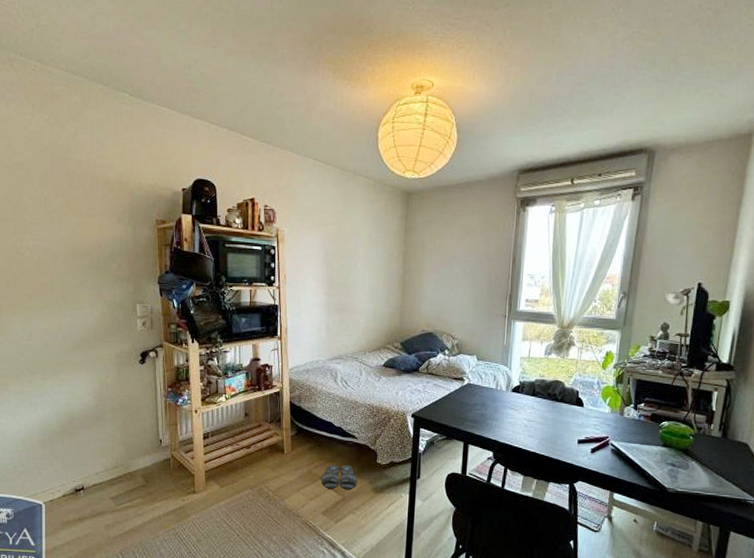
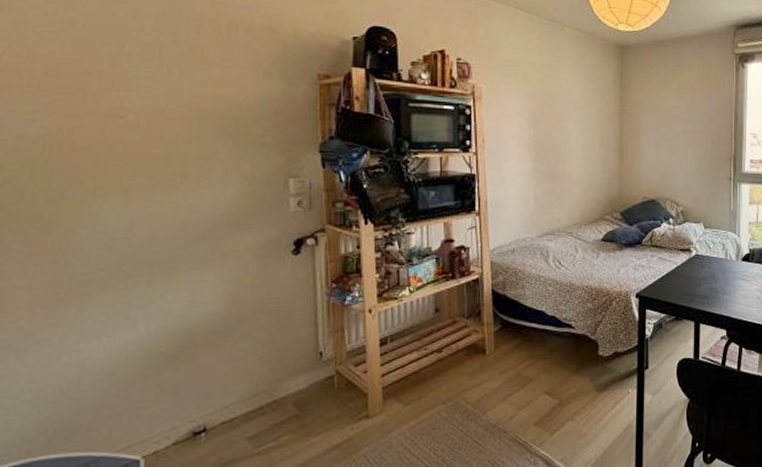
slippers: present [321,465,358,490] -> none [532,362,576,393]

